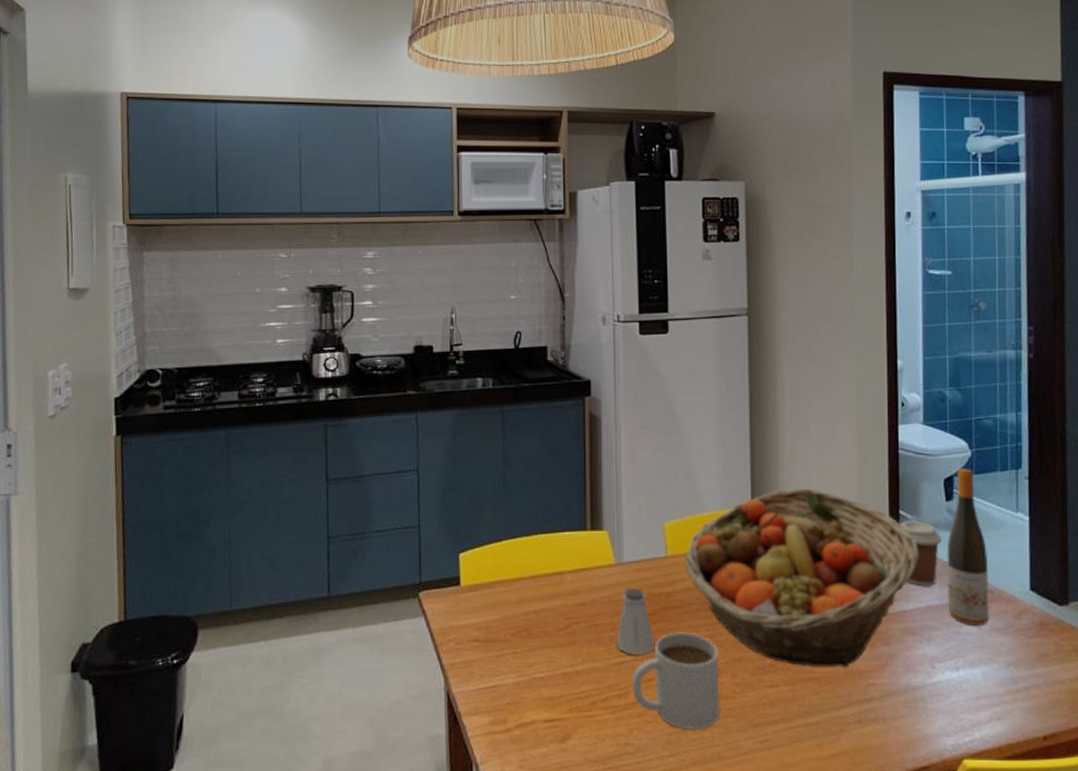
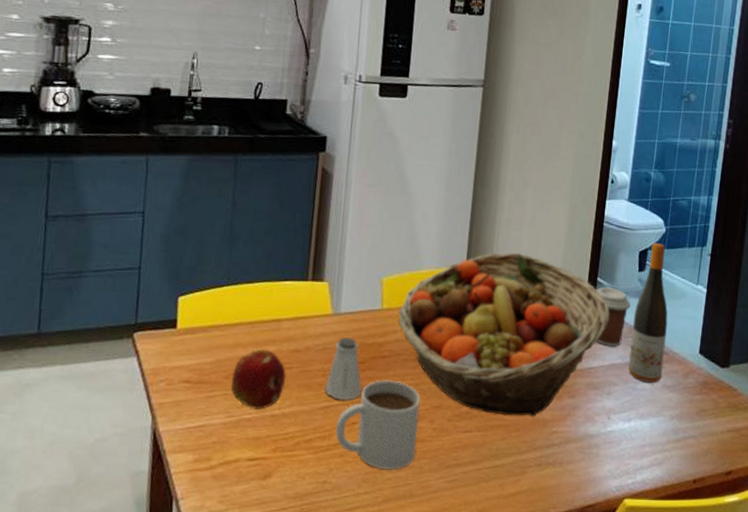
fruit: none [519,603,575,669] -> present [230,349,287,411]

